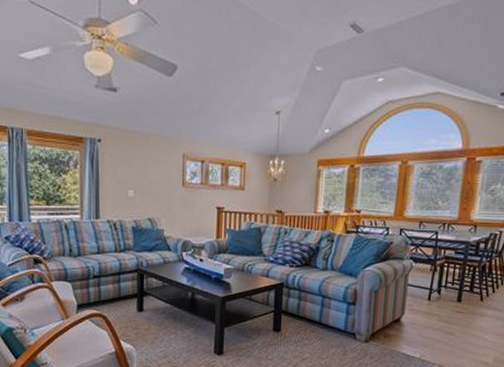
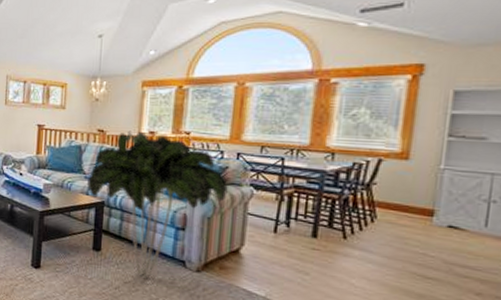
indoor plant: none [267,210,392,353] -> present [87,130,228,278]

